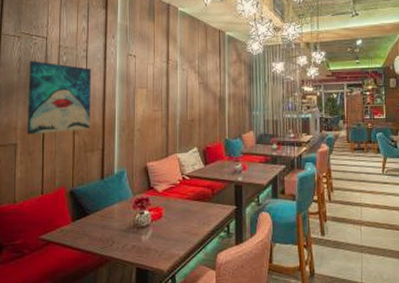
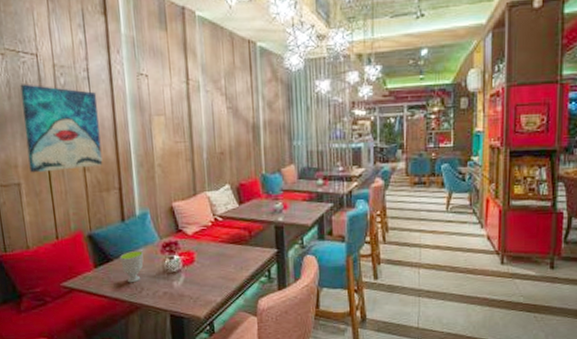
cup: none [96,206,118,237] -> present [120,251,144,283]

